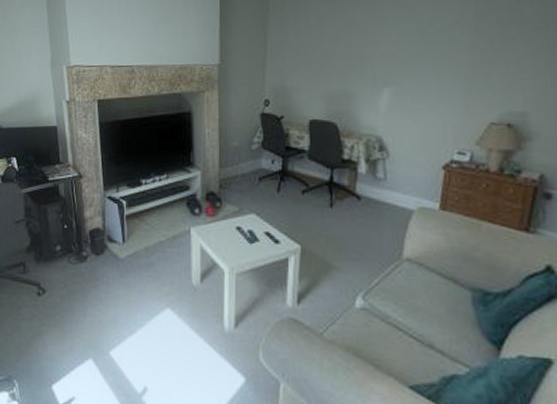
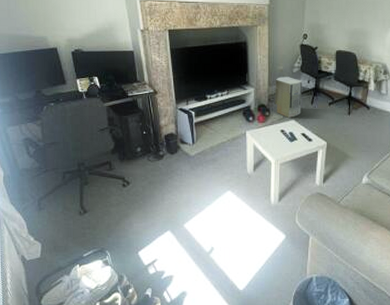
air purifier: none [228,156,265,210] -> present [275,77,303,118]

